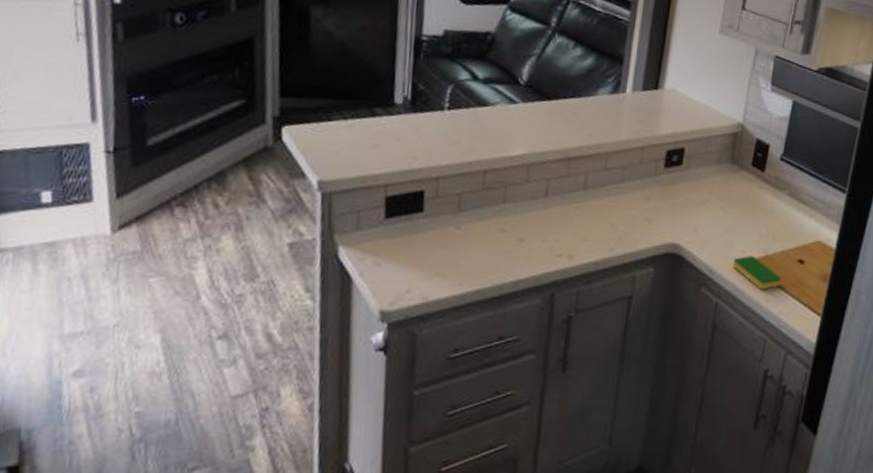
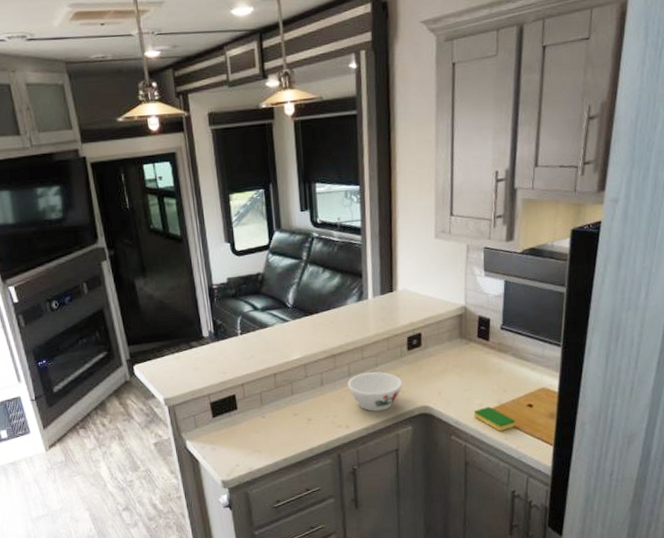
bowl: none [580,188,652,242] -> present [348,372,403,412]

